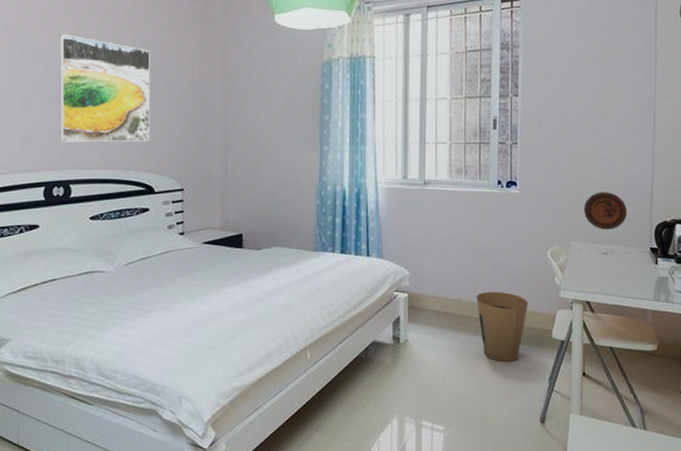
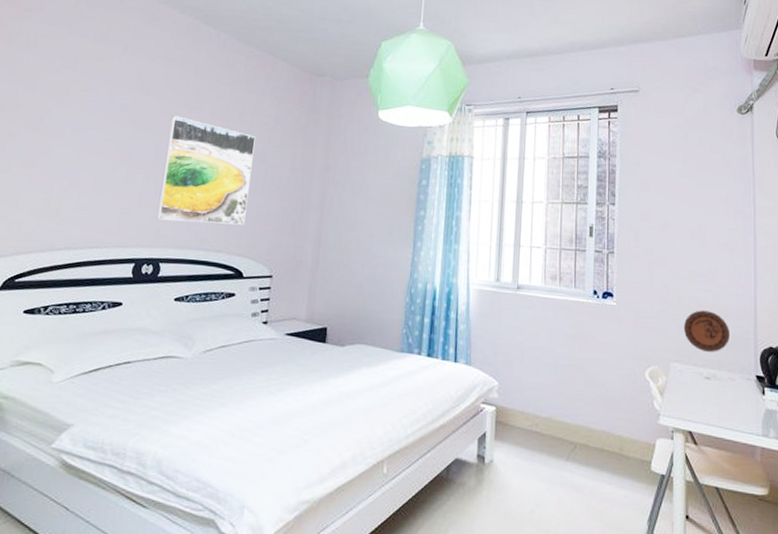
trash can: present [476,291,529,363] -> none [568,411,626,497]

